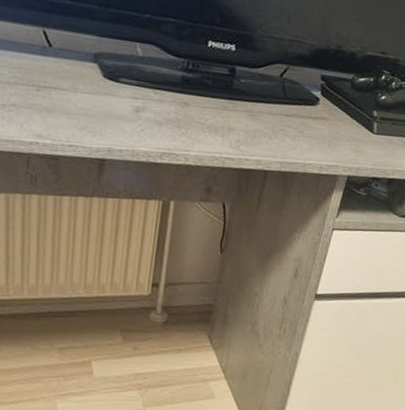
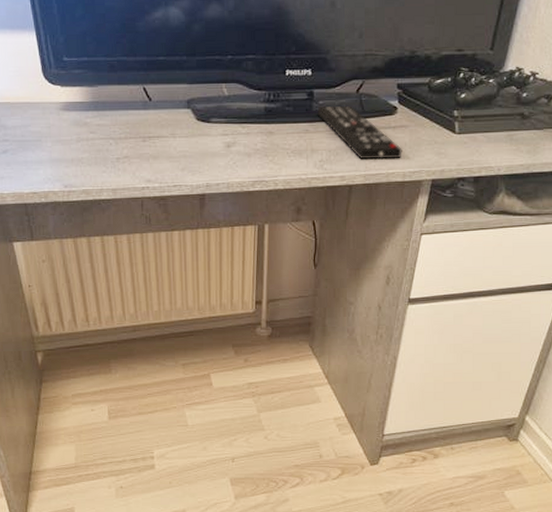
remote control: none [237,84,321,150] -> present [317,105,402,159]

